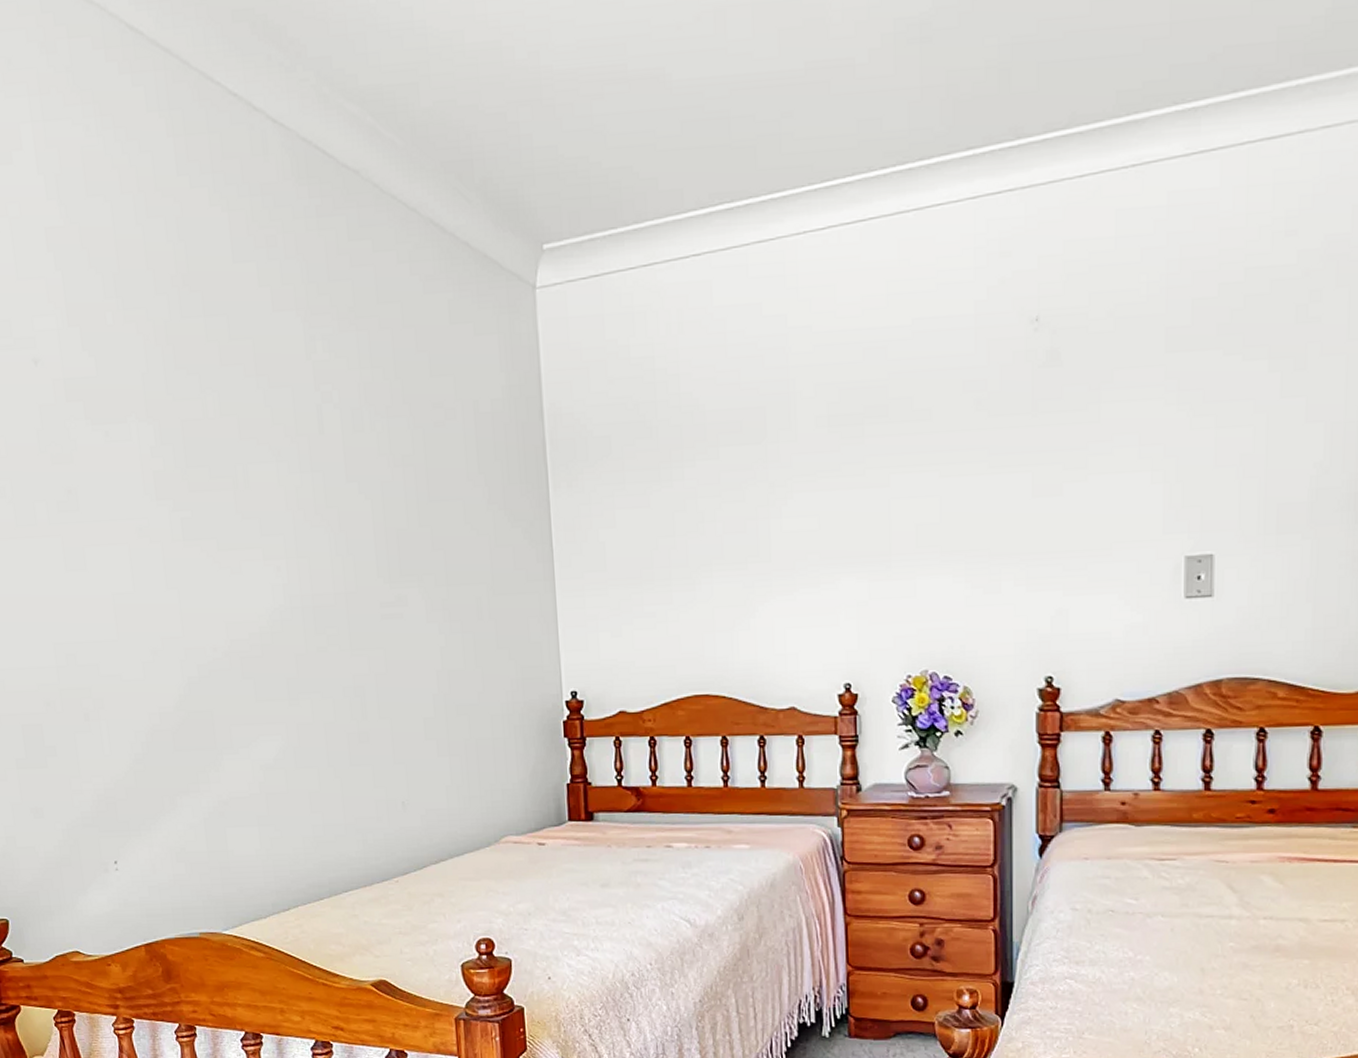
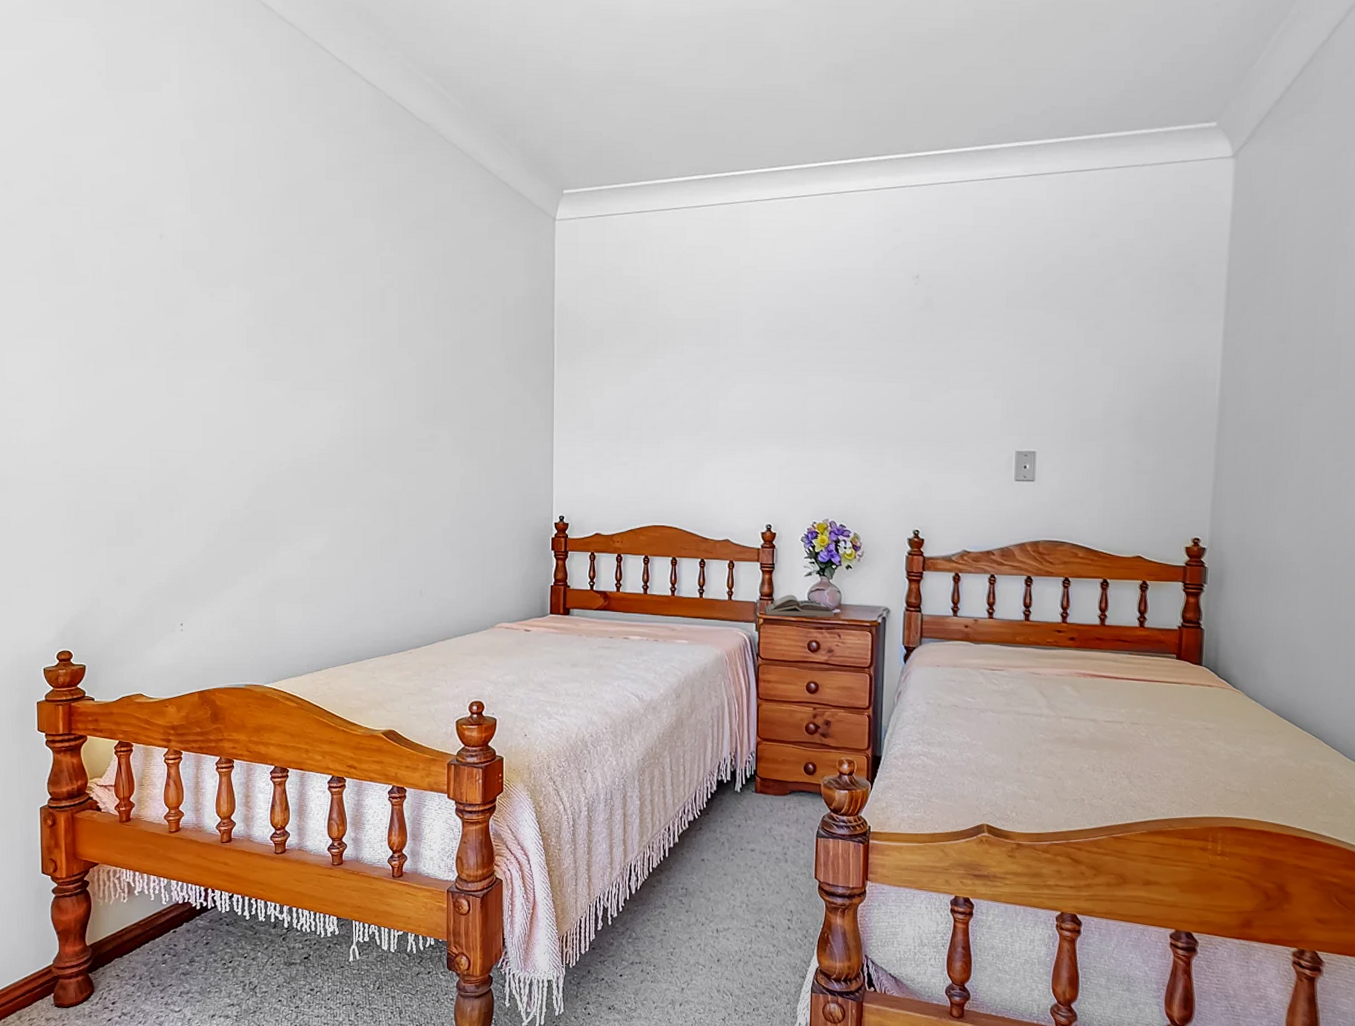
book: none [848,775,942,805] -> present [765,594,835,617]

